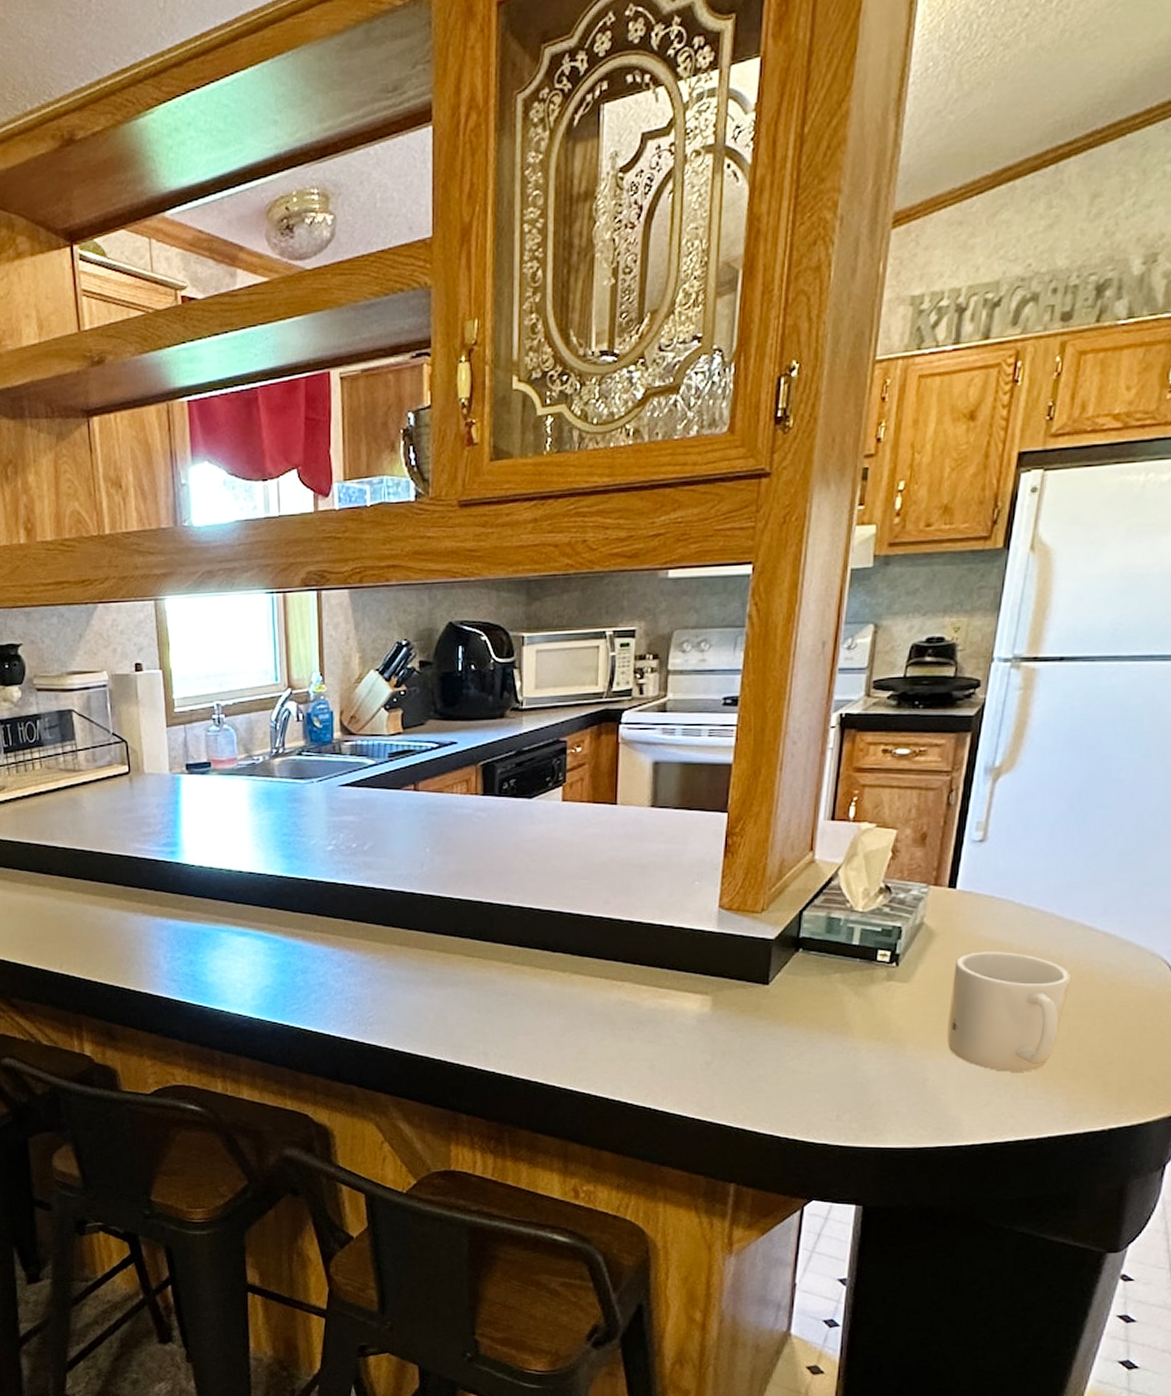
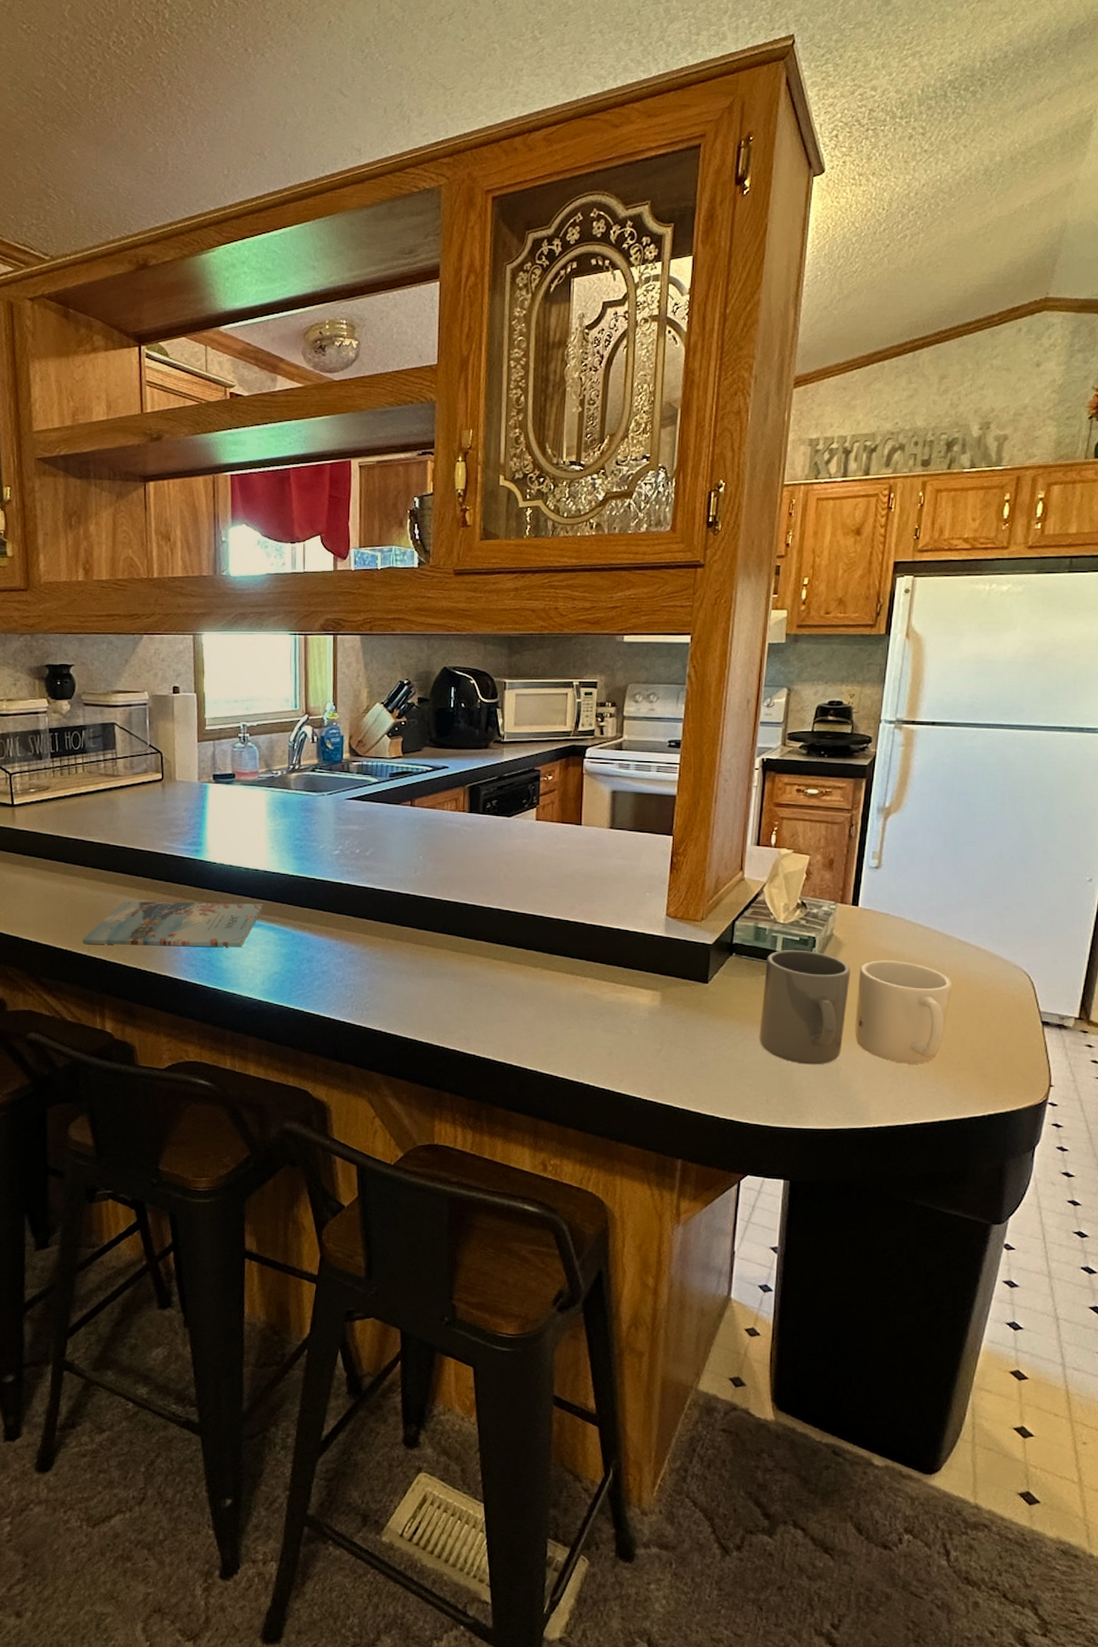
magazine: none [53,910,250,960] -> present [83,901,264,947]
cup: none [829,942,944,1076] -> present [759,949,851,1065]

